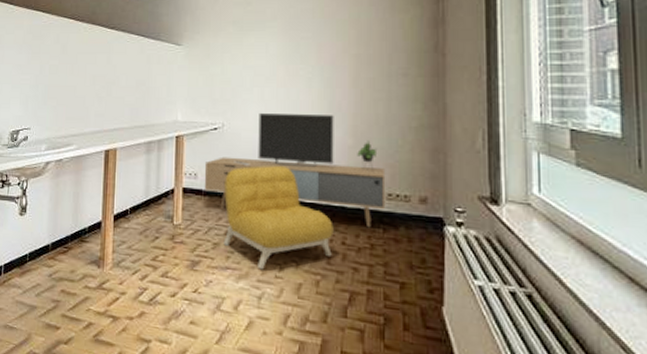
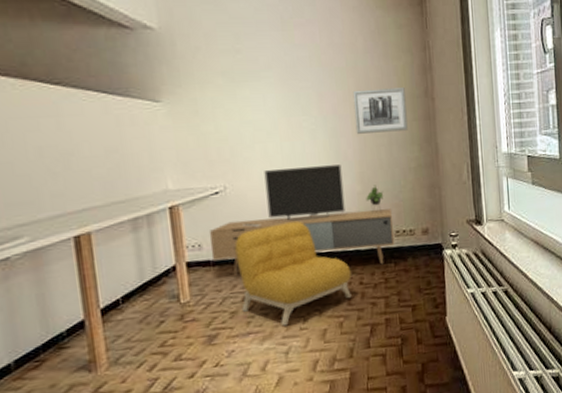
wall art: none [353,41,411,87] -> present [352,88,408,134]

